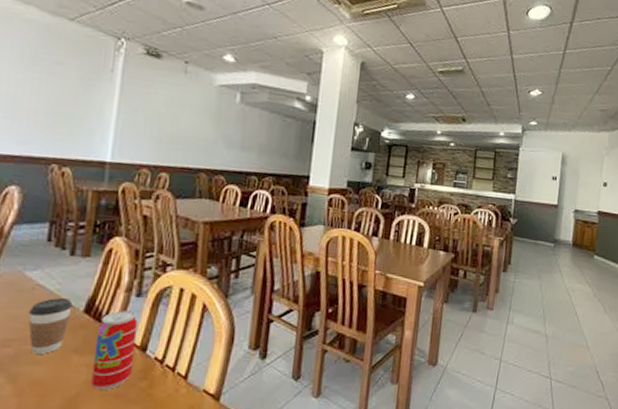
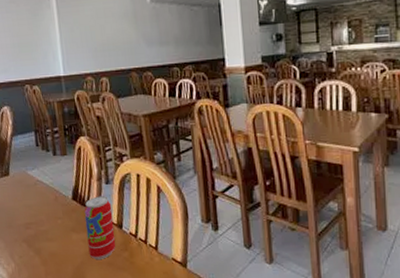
coffee cup: present [28,298,73,354] -> none [36,190,65,233]

